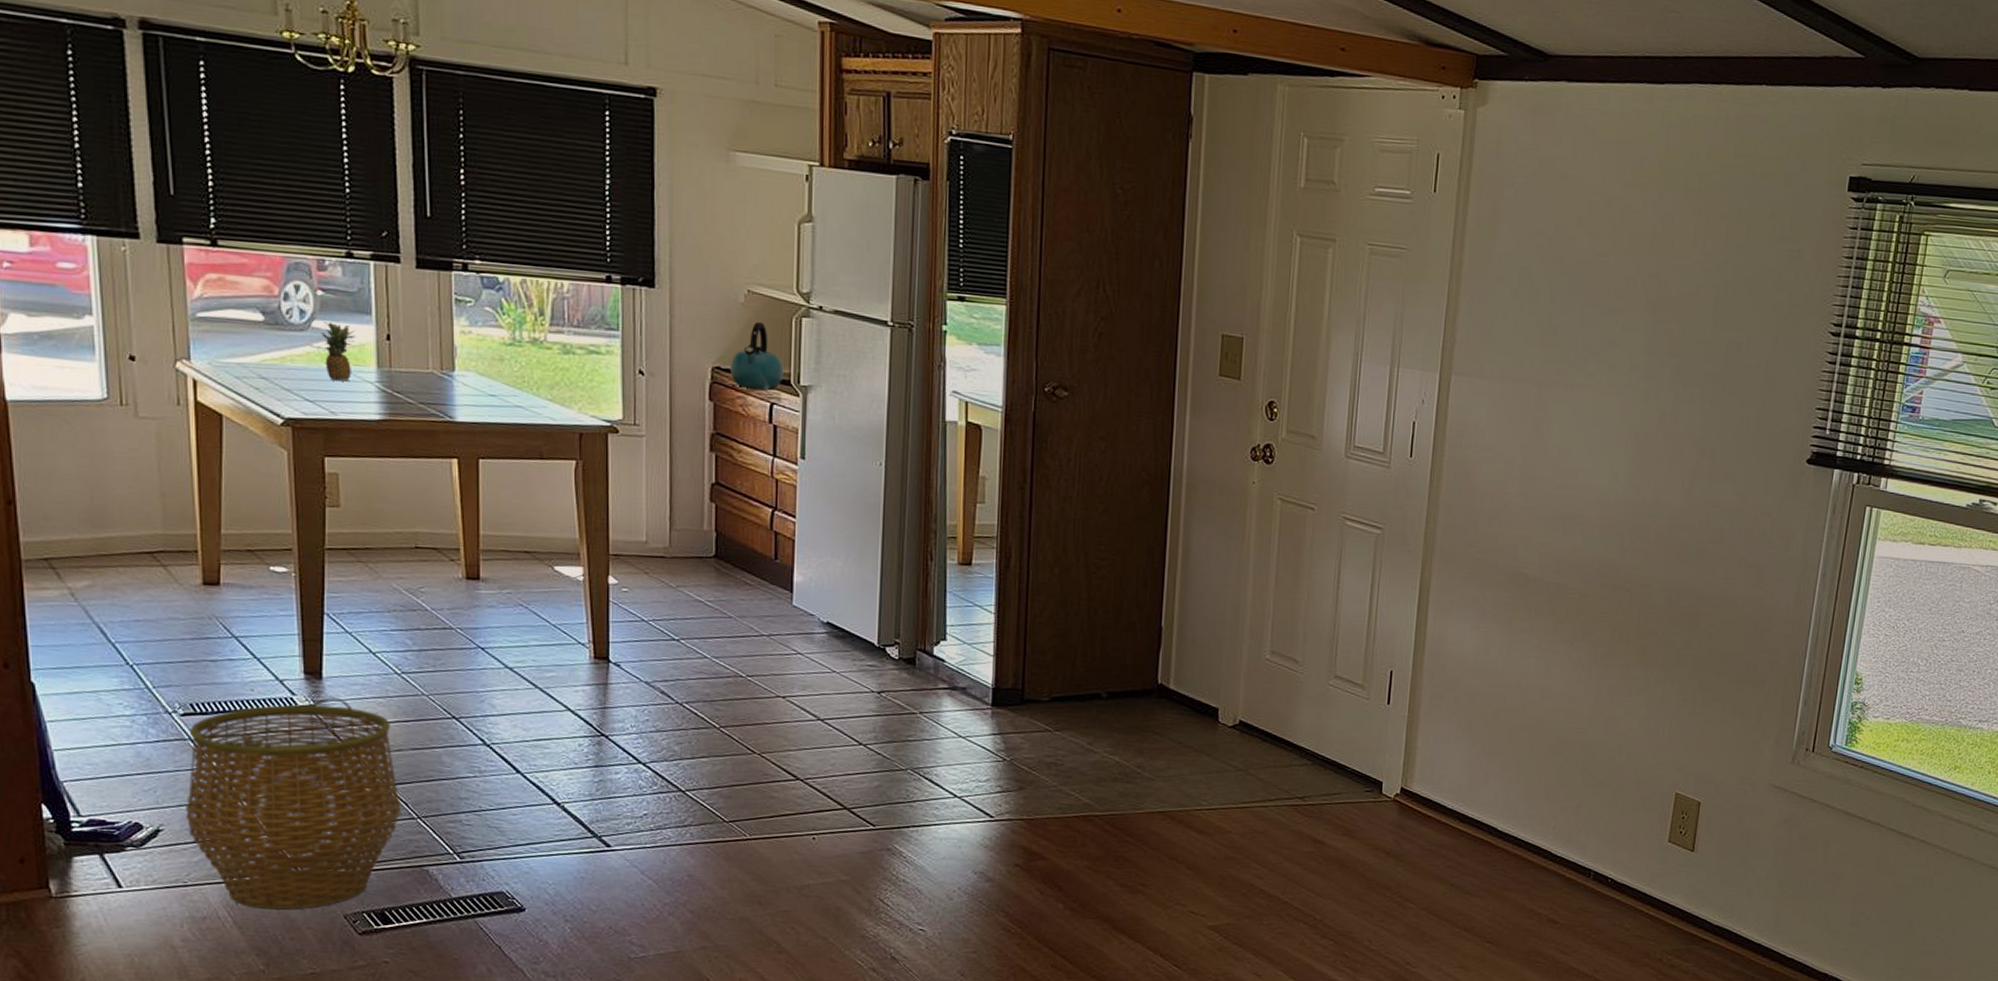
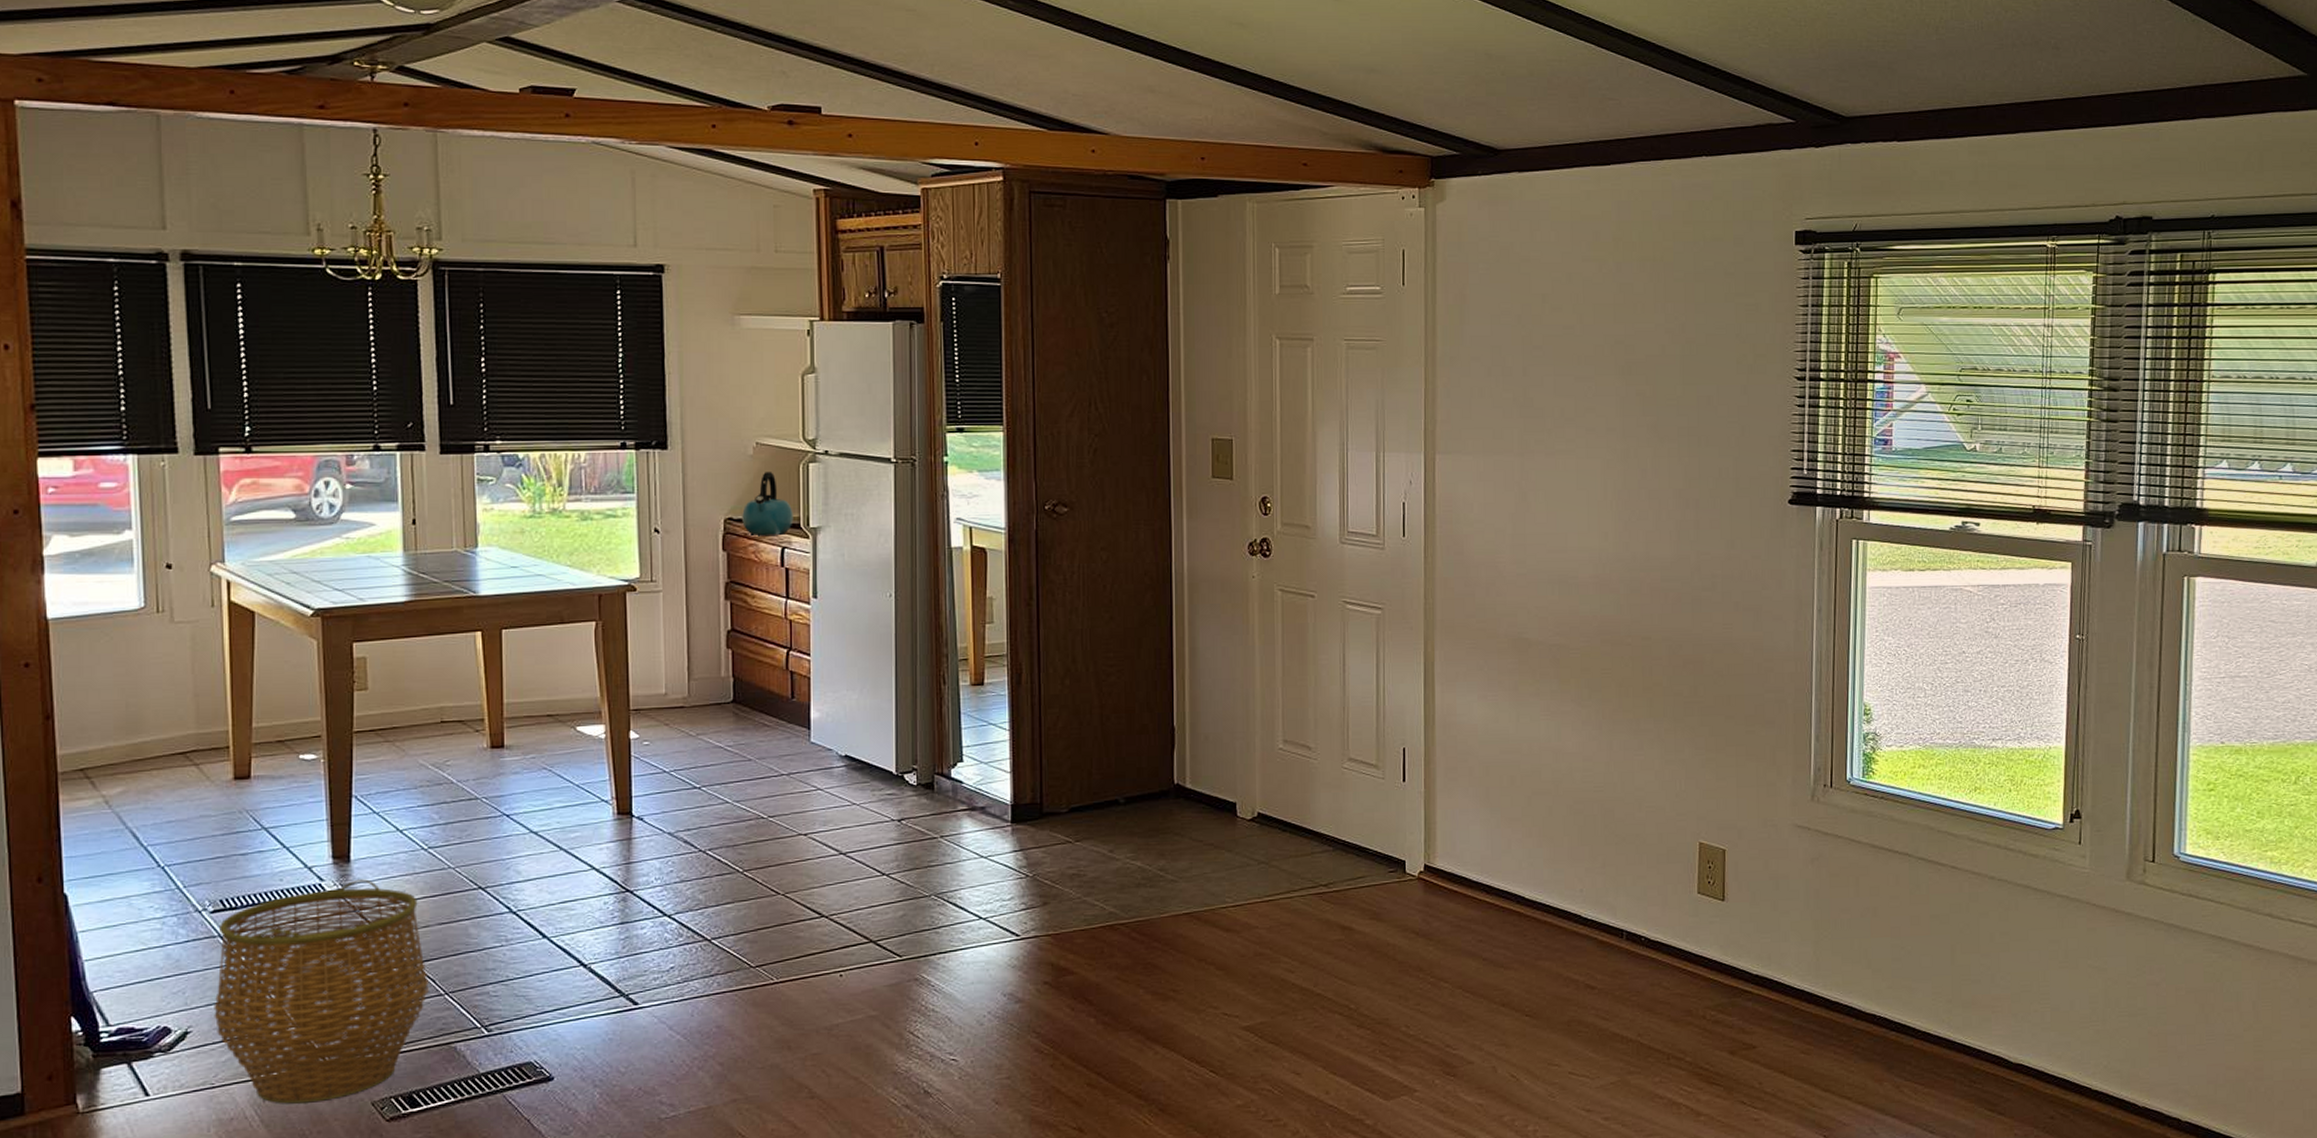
fruit: present [320,322,356,382] -> none [349,513,383,568]

